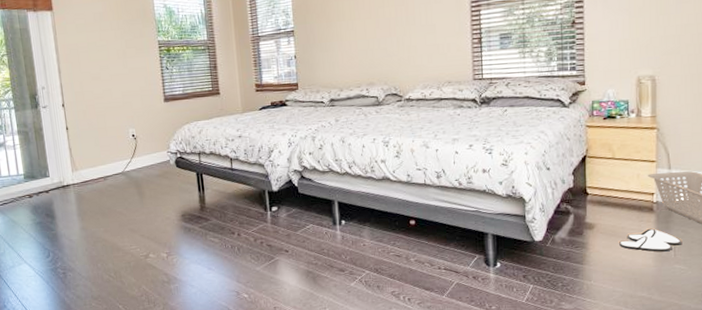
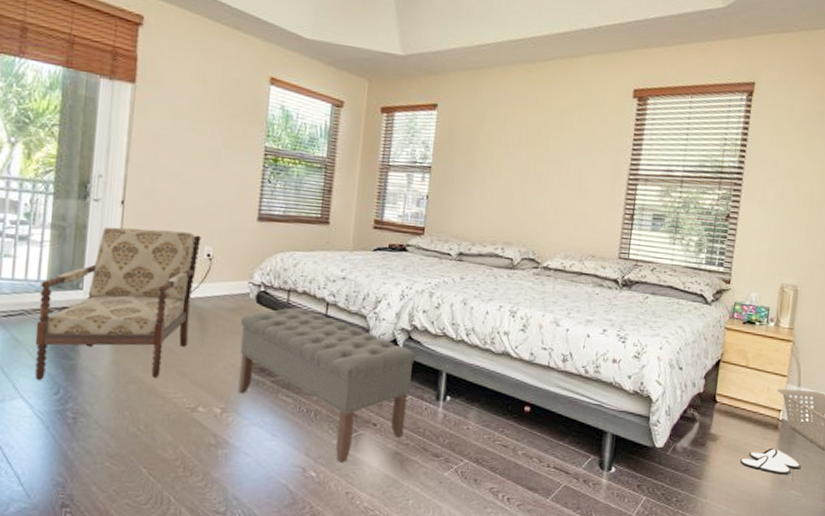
armchair: none [20,120,132,249] -> present [34,226,201,381]
bench: none [167,166,312,284] -> present [238,307,416,462]

